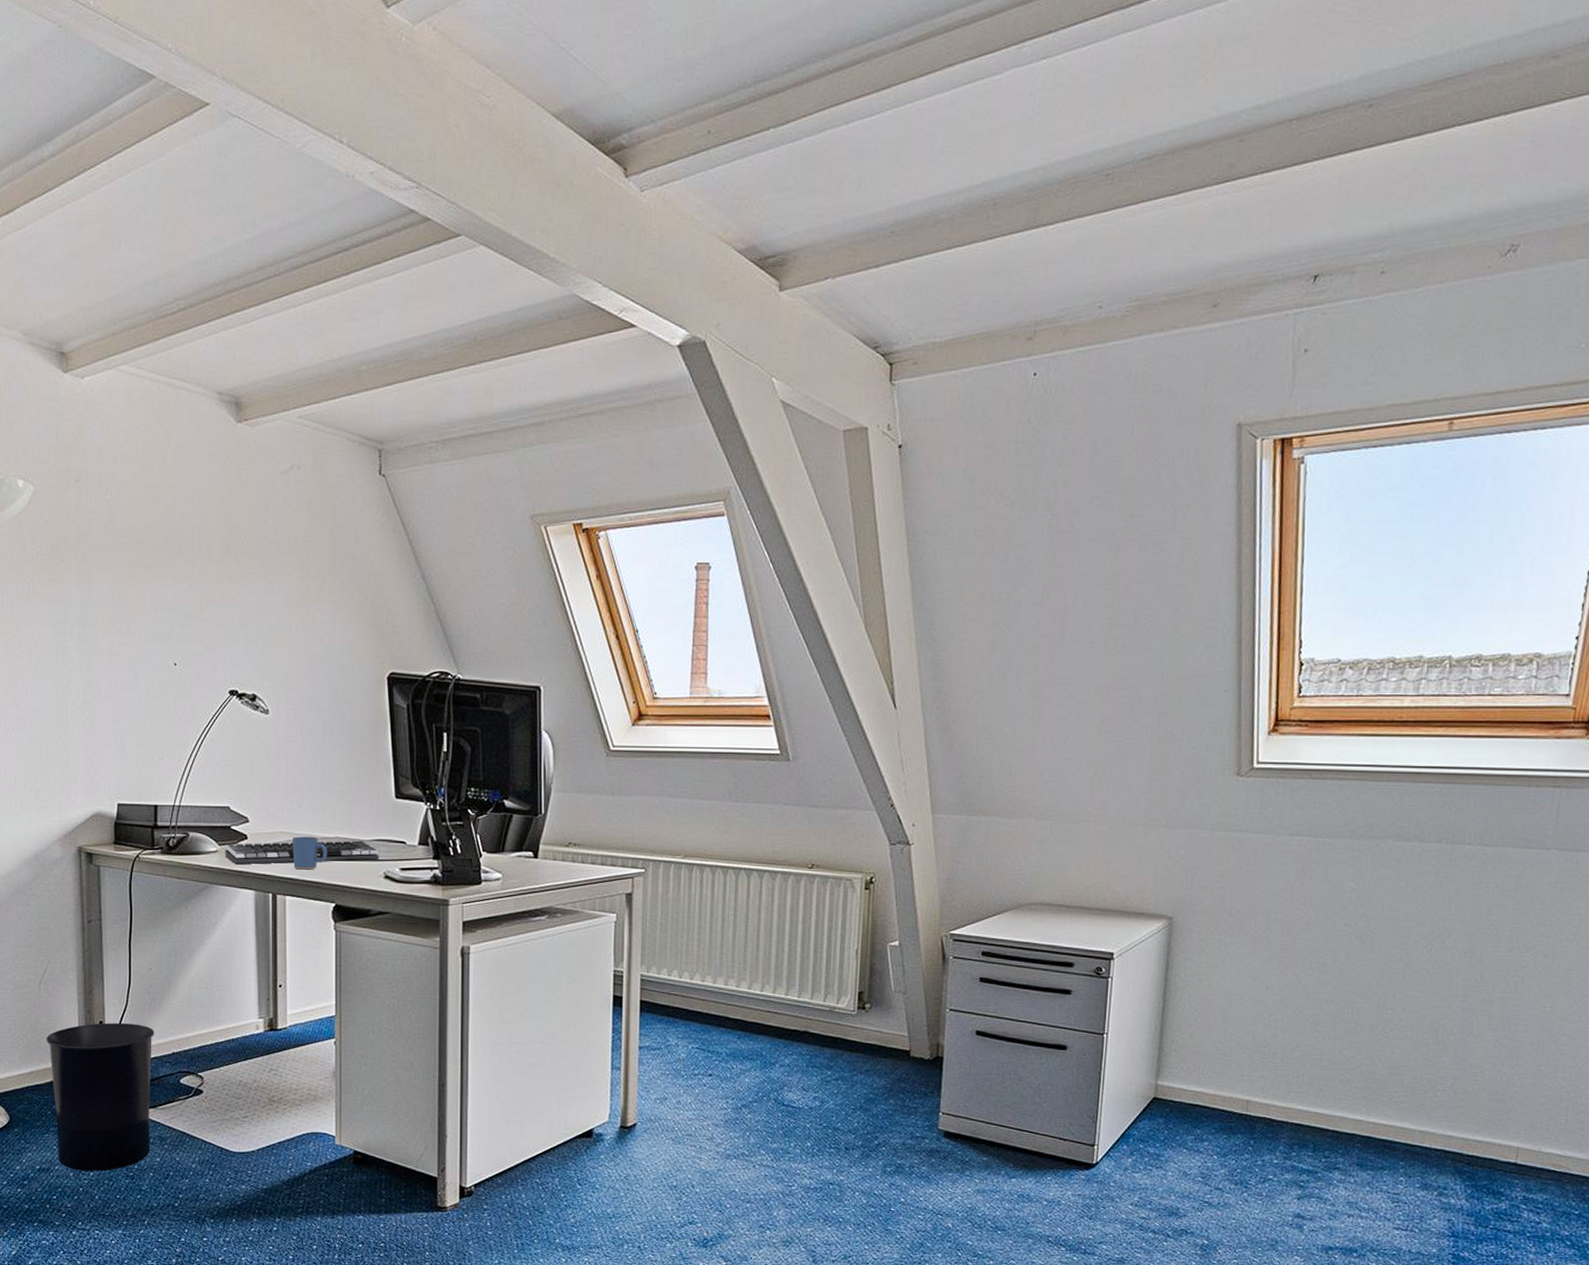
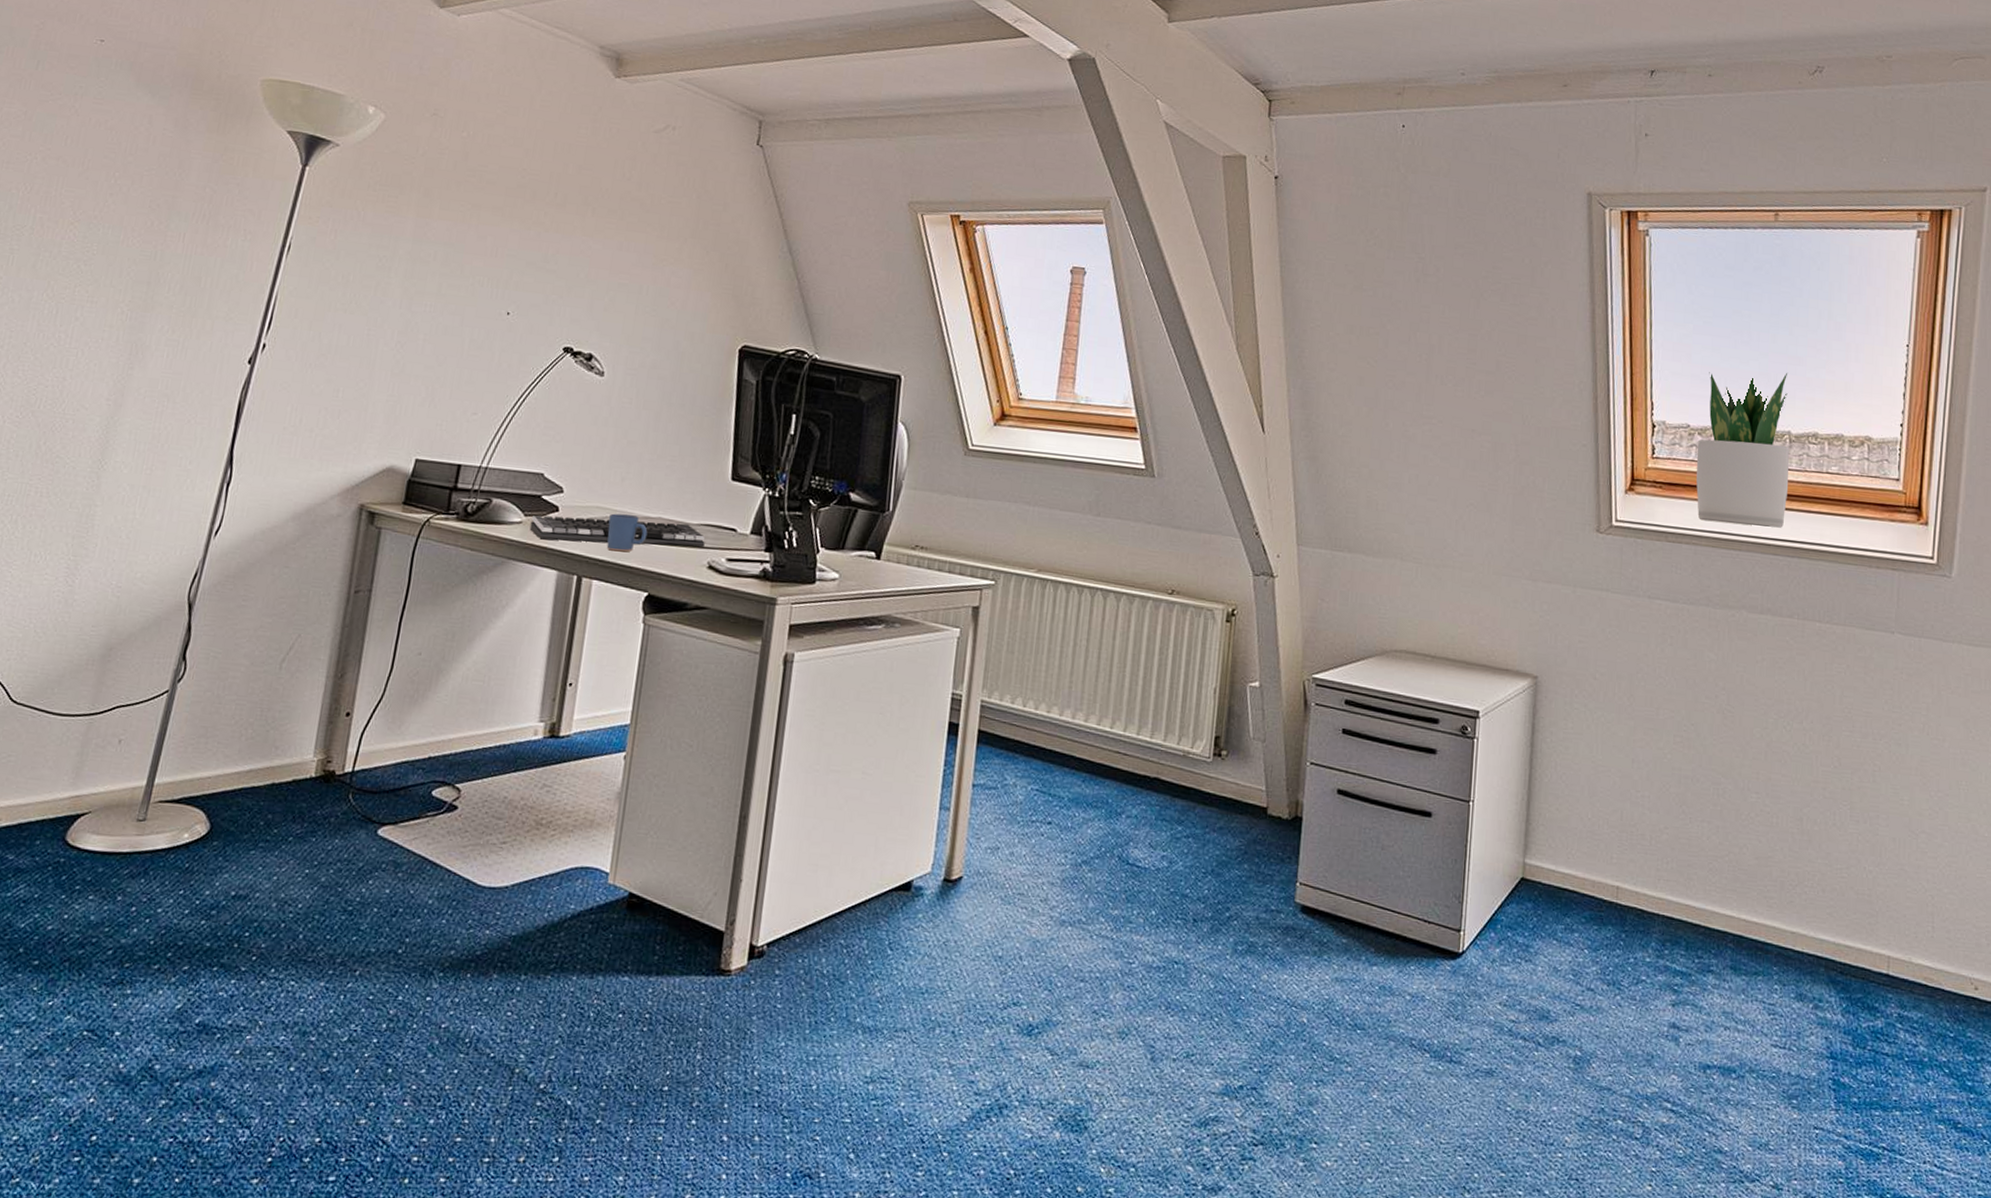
waste bin: present [46,1023,154,1171] -> none [261,714,411,903]
planter: none [1344,594,1453,756] -> present [1695,372,1789,528]

